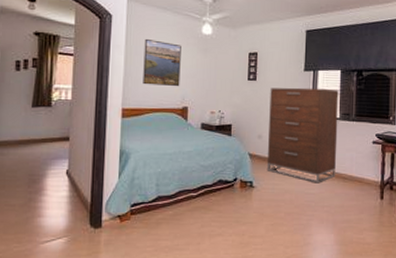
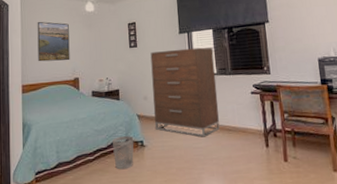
wastebasket: none [218,175,243,209] -> present [112,136,134,170]

